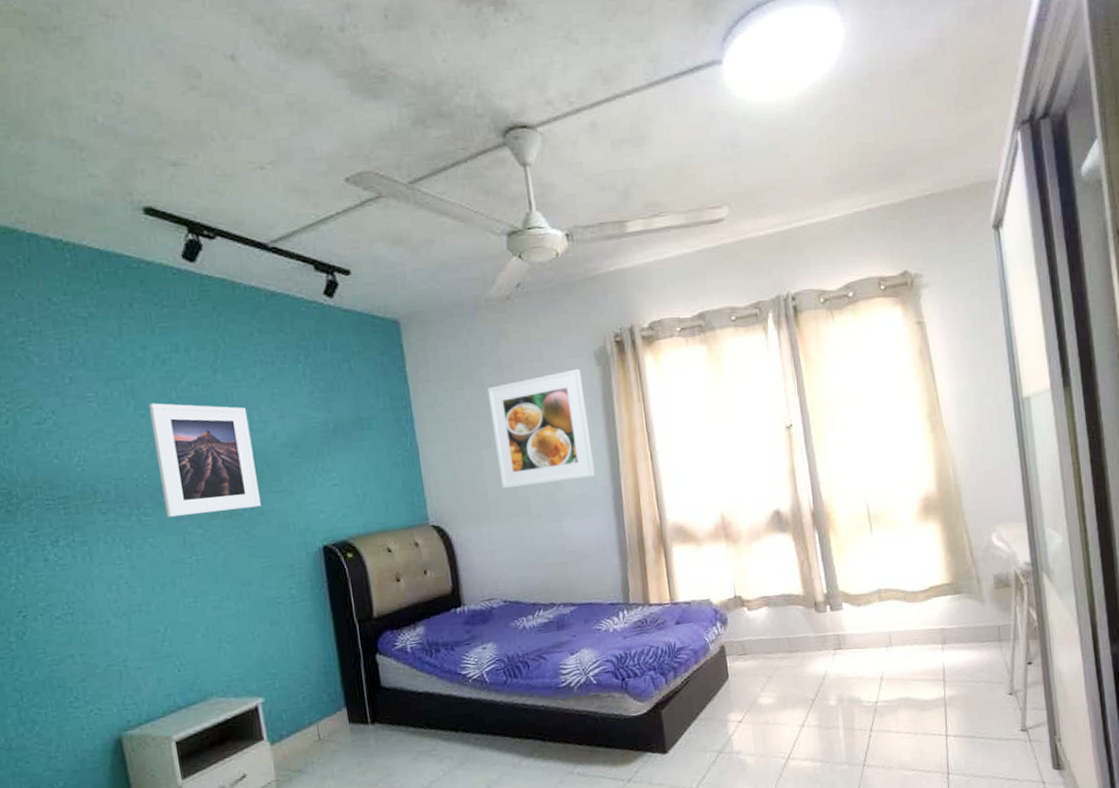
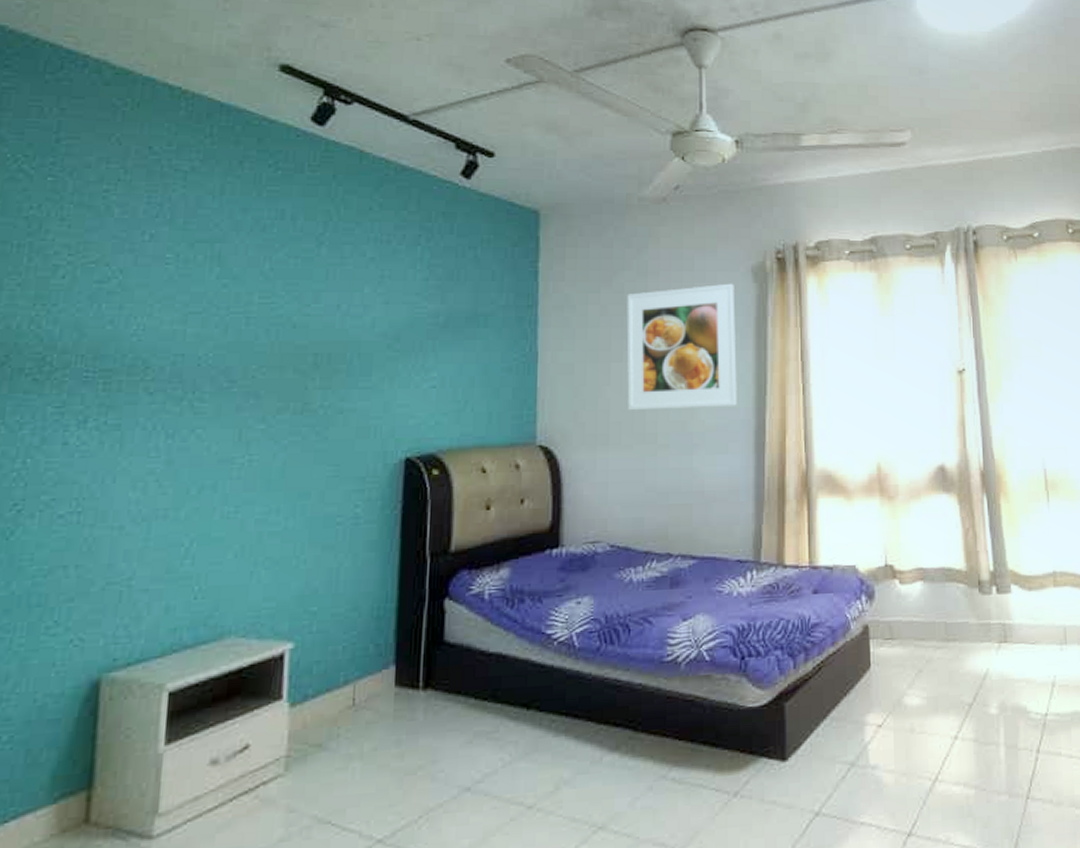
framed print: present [148,403,262,518] -> none [225,272,348,407]

